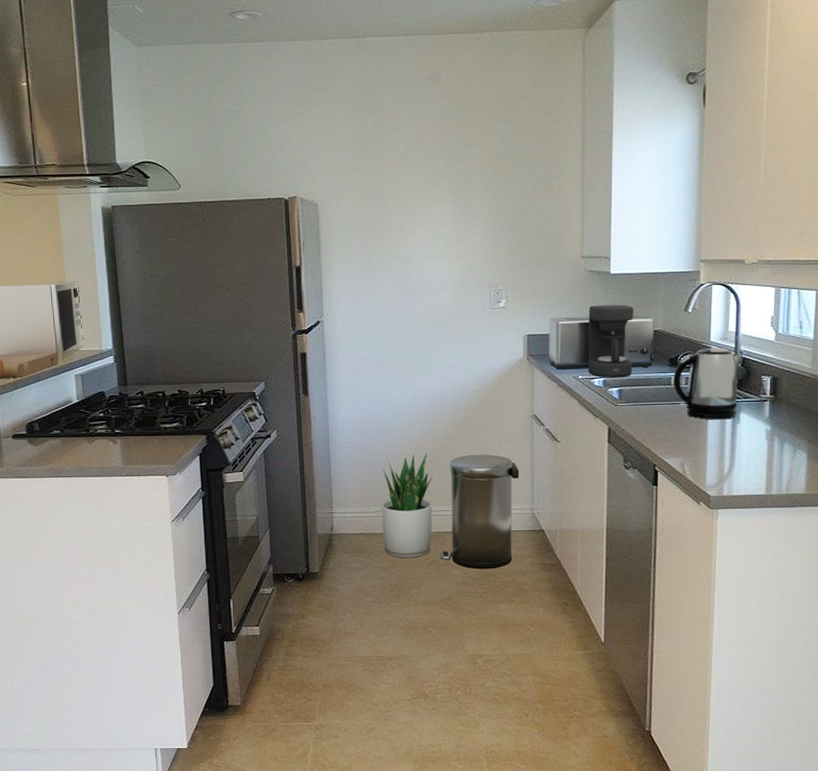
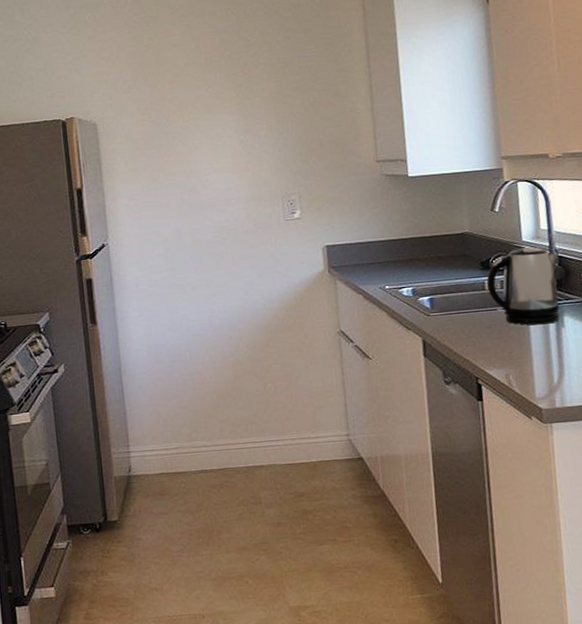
planter: present [381,453,433,559] -> none [181,380,240,499]
pedal bin: present [440,454,520,570] -> none [251,377,331,507]
toaster: present [548,315,655,370] -> none [348,218,464,281]
coffee maker: present [588,304,634,377] -> none [389,208,443,286]

